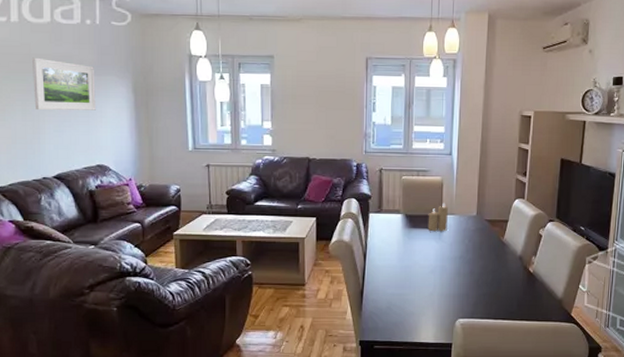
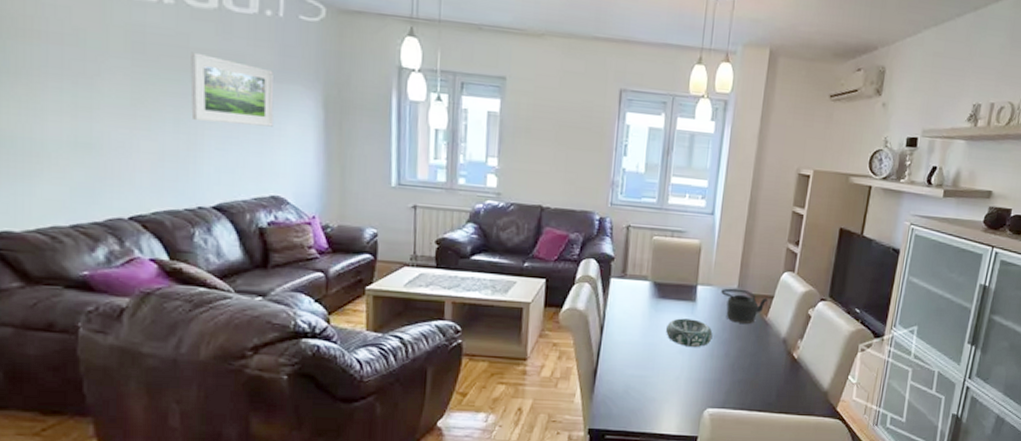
decorative bowl: none [419,244,458,267] -> present [666,318,713,347]
candle: present [428,203,448,232] -> none [679,271,705,305]
teapot: none [463,216,503,245] -> present [721,288,768,324]

